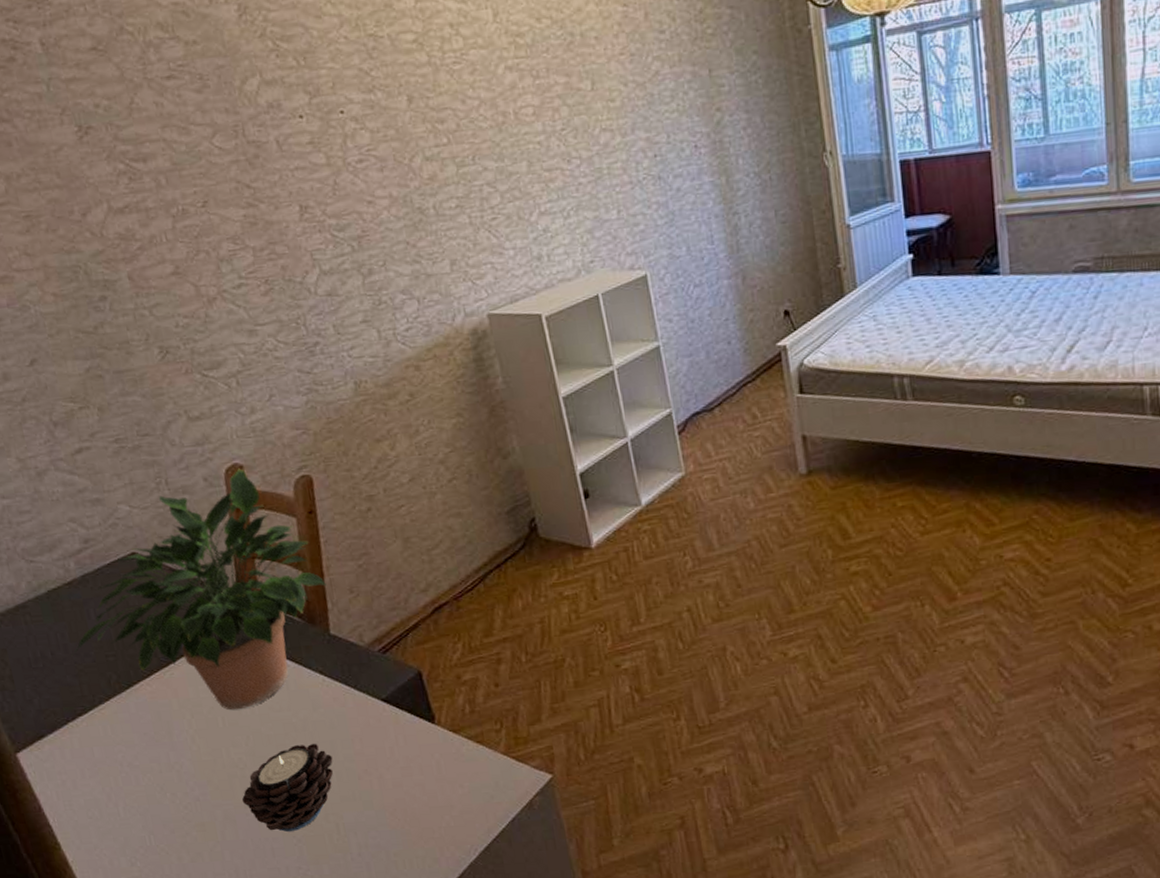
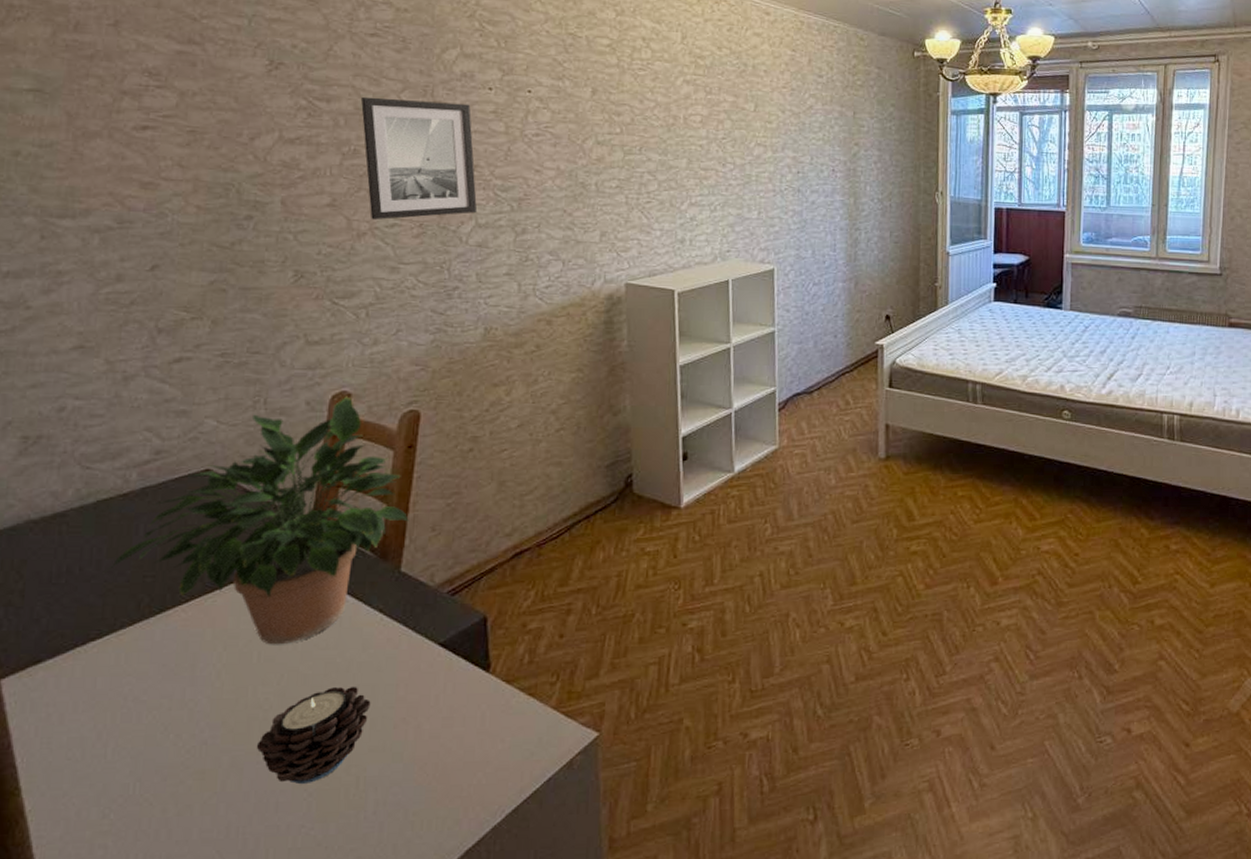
wall art: none [175,138,319,283] -> present [361,96,478,220]

